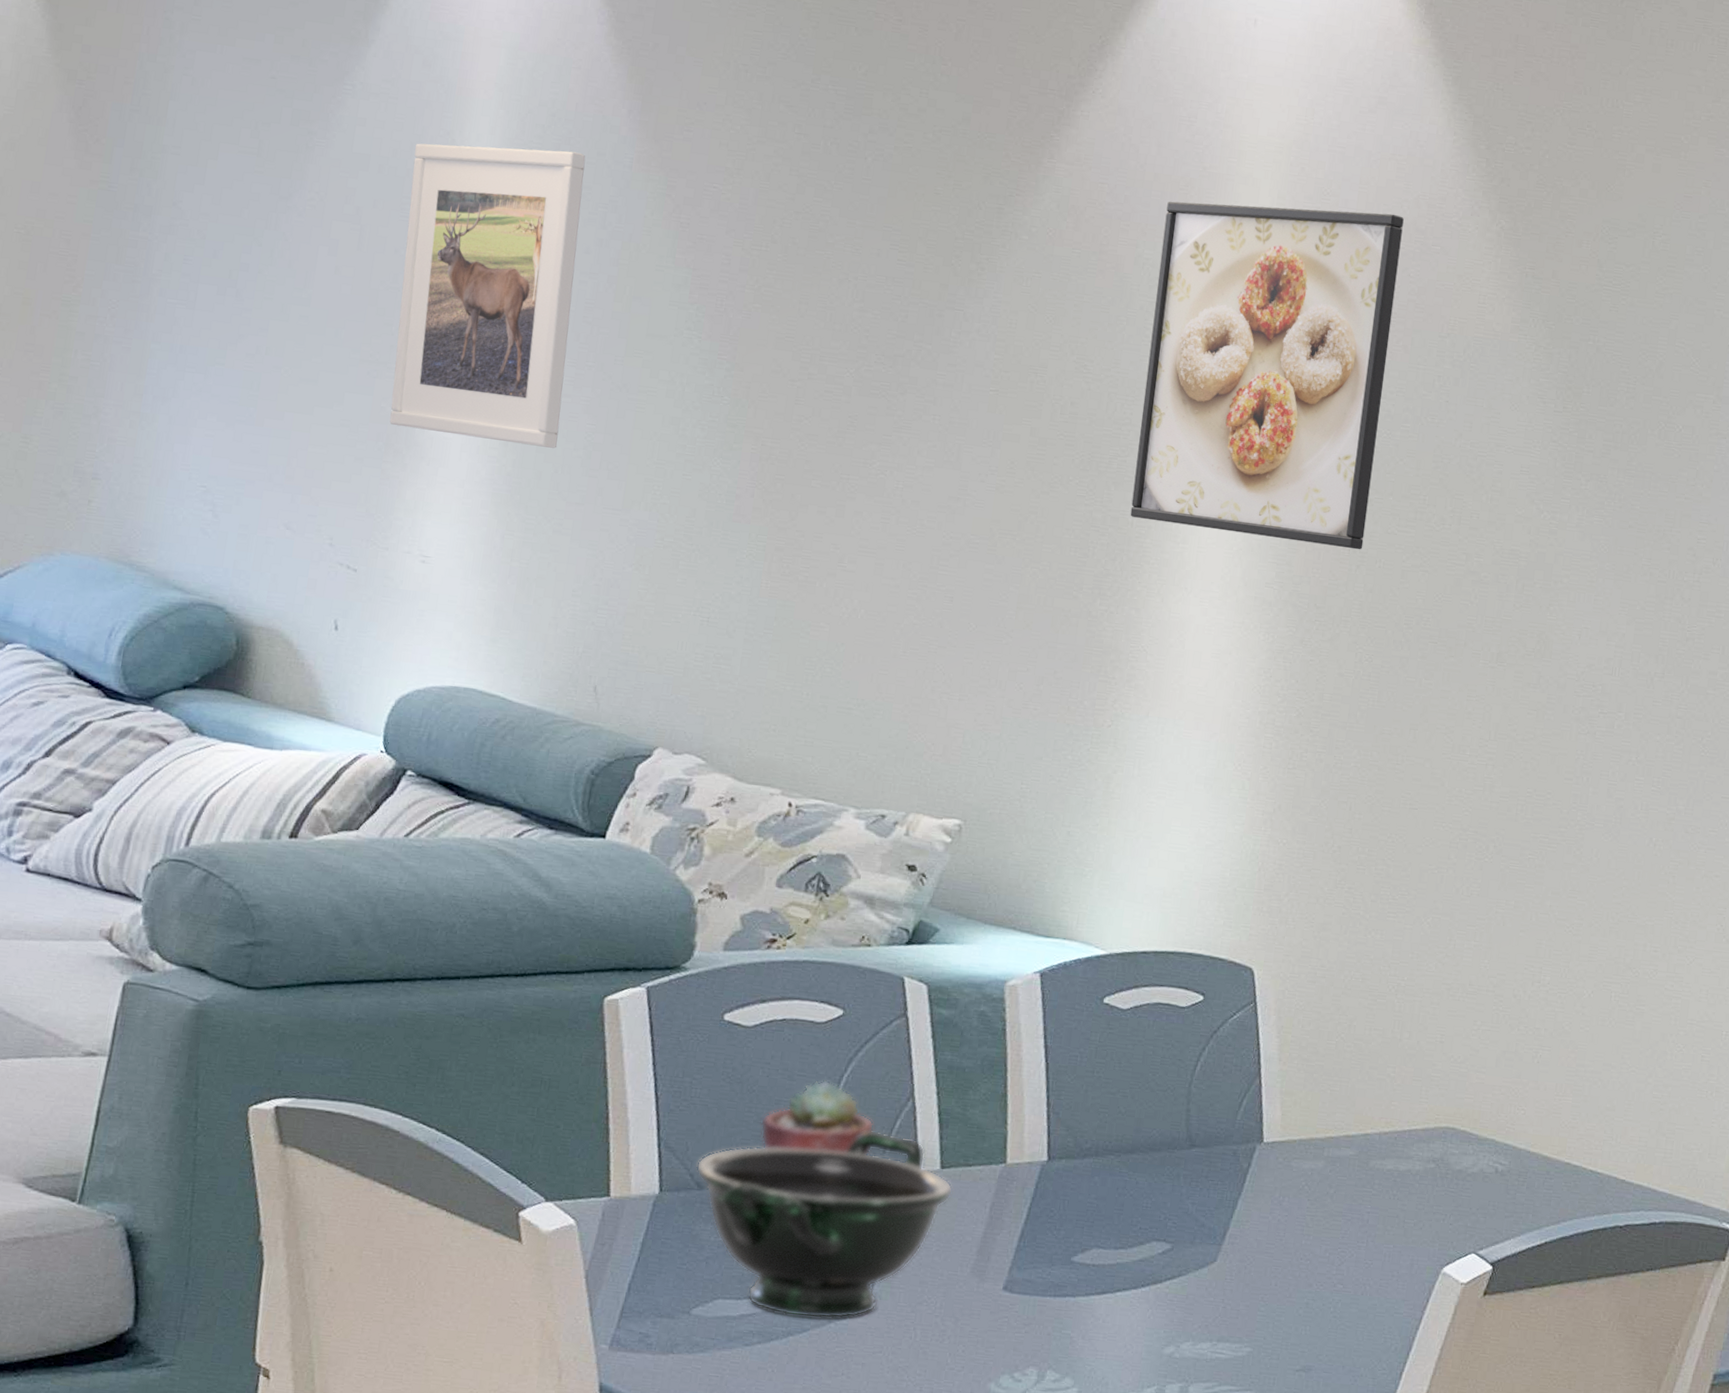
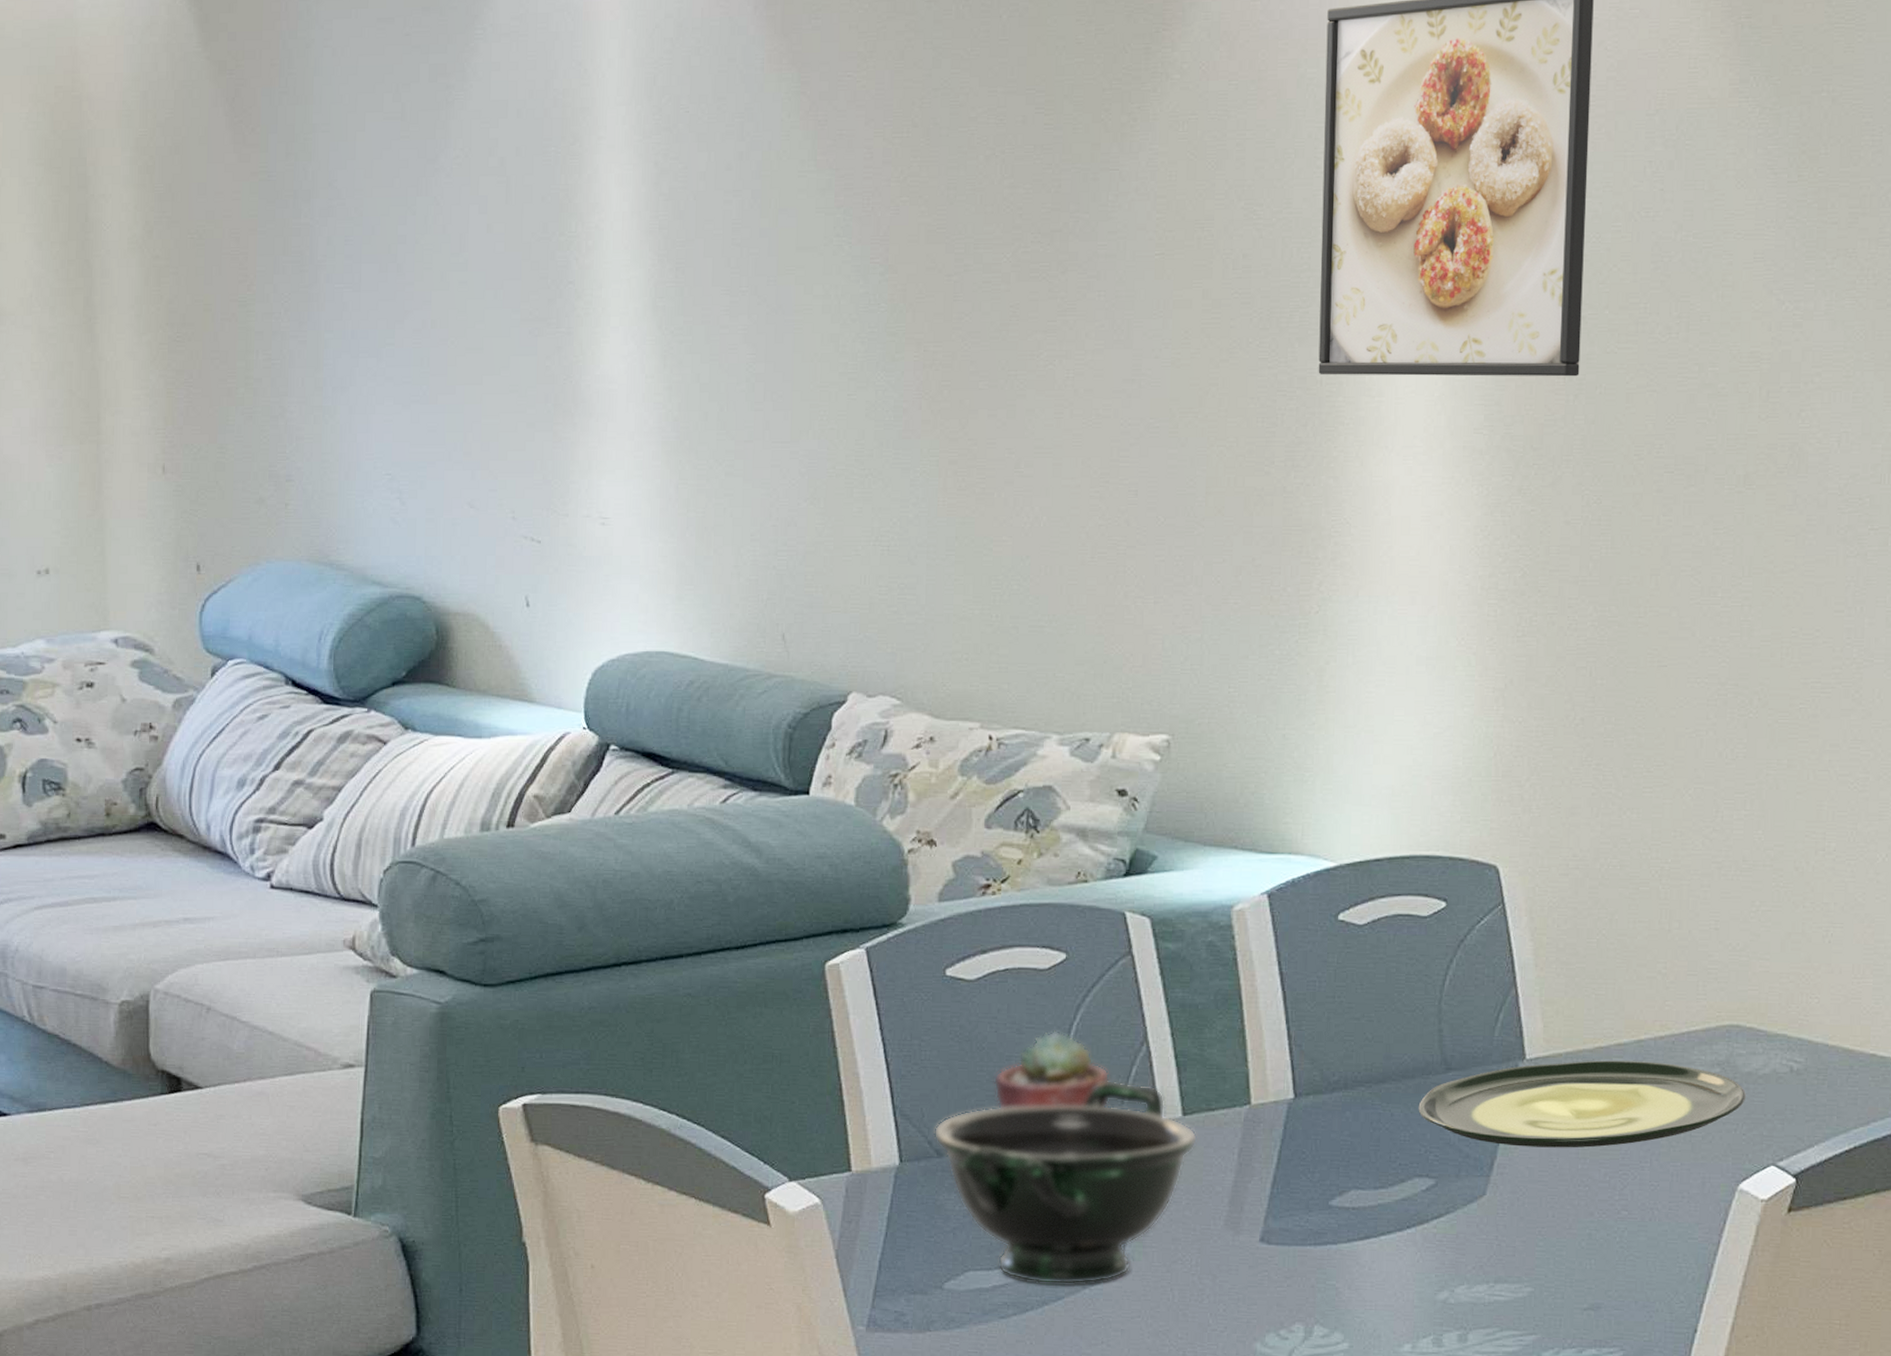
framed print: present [389,143,586,448] -> none [550,62,720,386]
plate: none [1161,1148,1456,1226] -> present [1418,1060,1747,1148]

